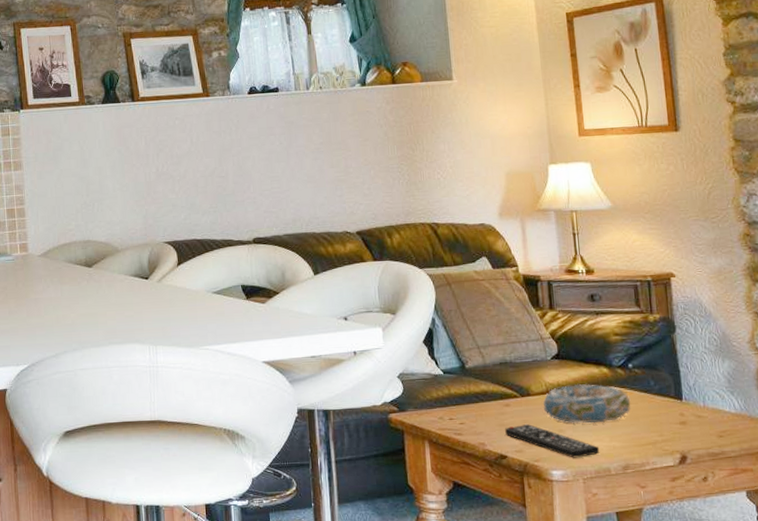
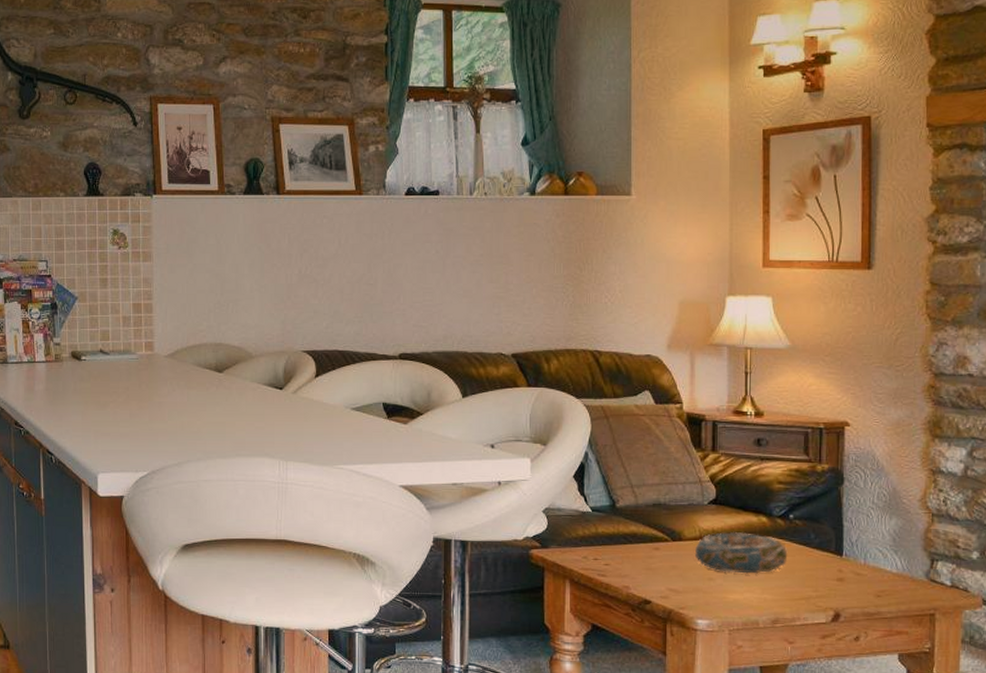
remote control: present [505,424,600,458] -> none [652,570,750,608]

